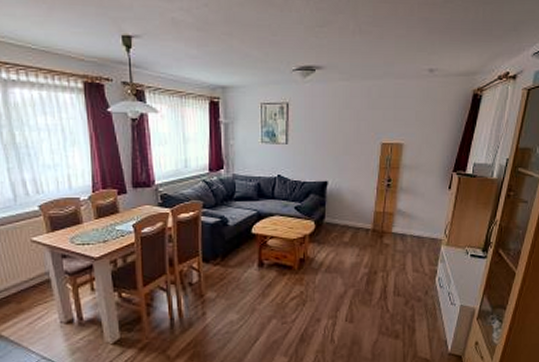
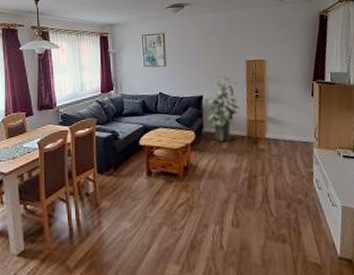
indoor plant: none [328,159,370,235] -> present [204,75,240,142]

